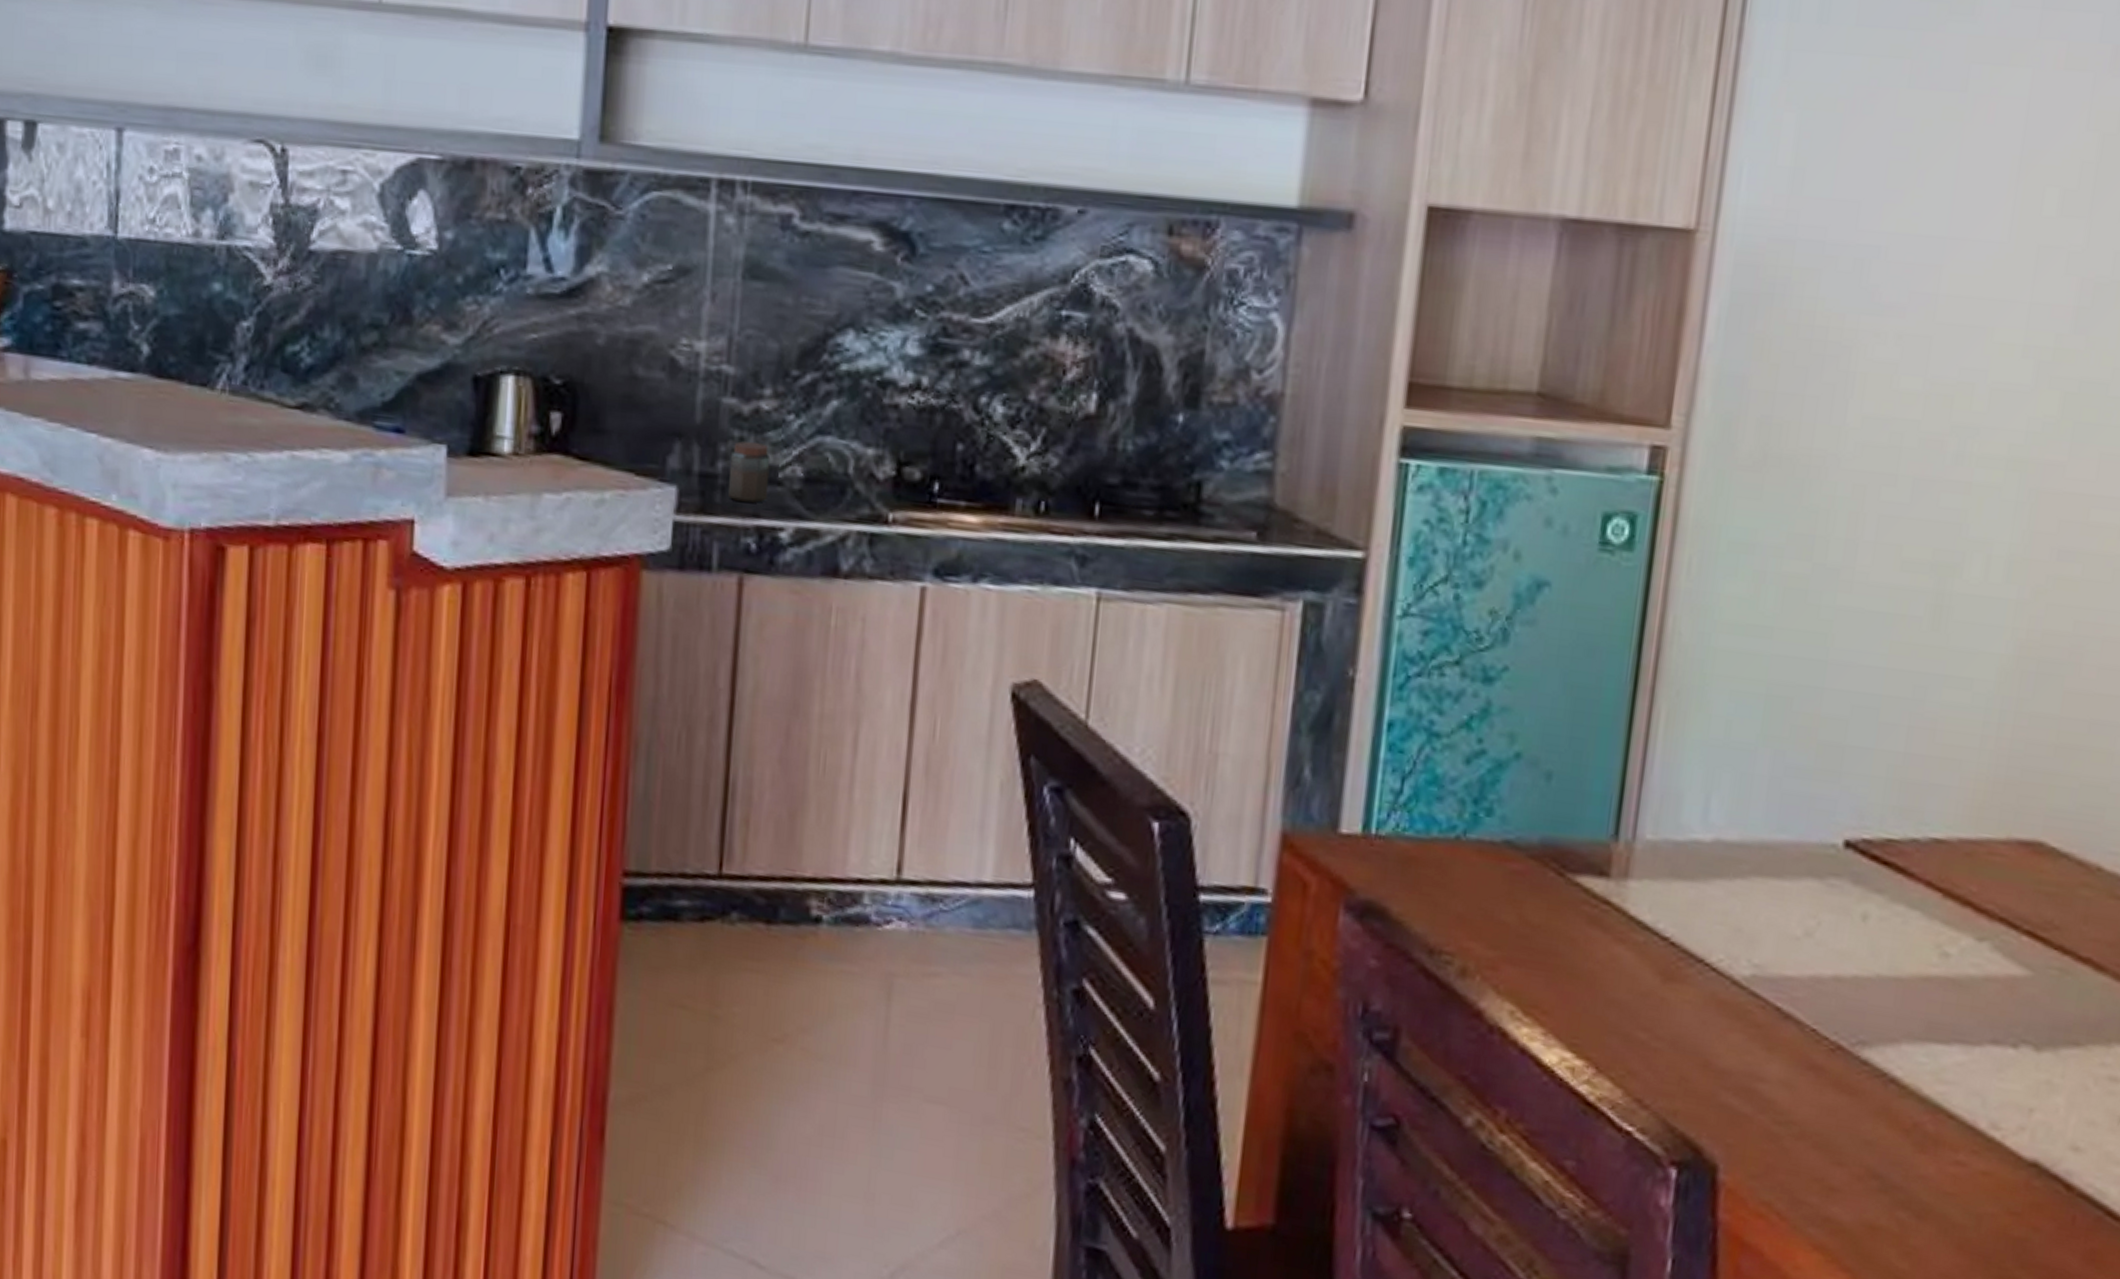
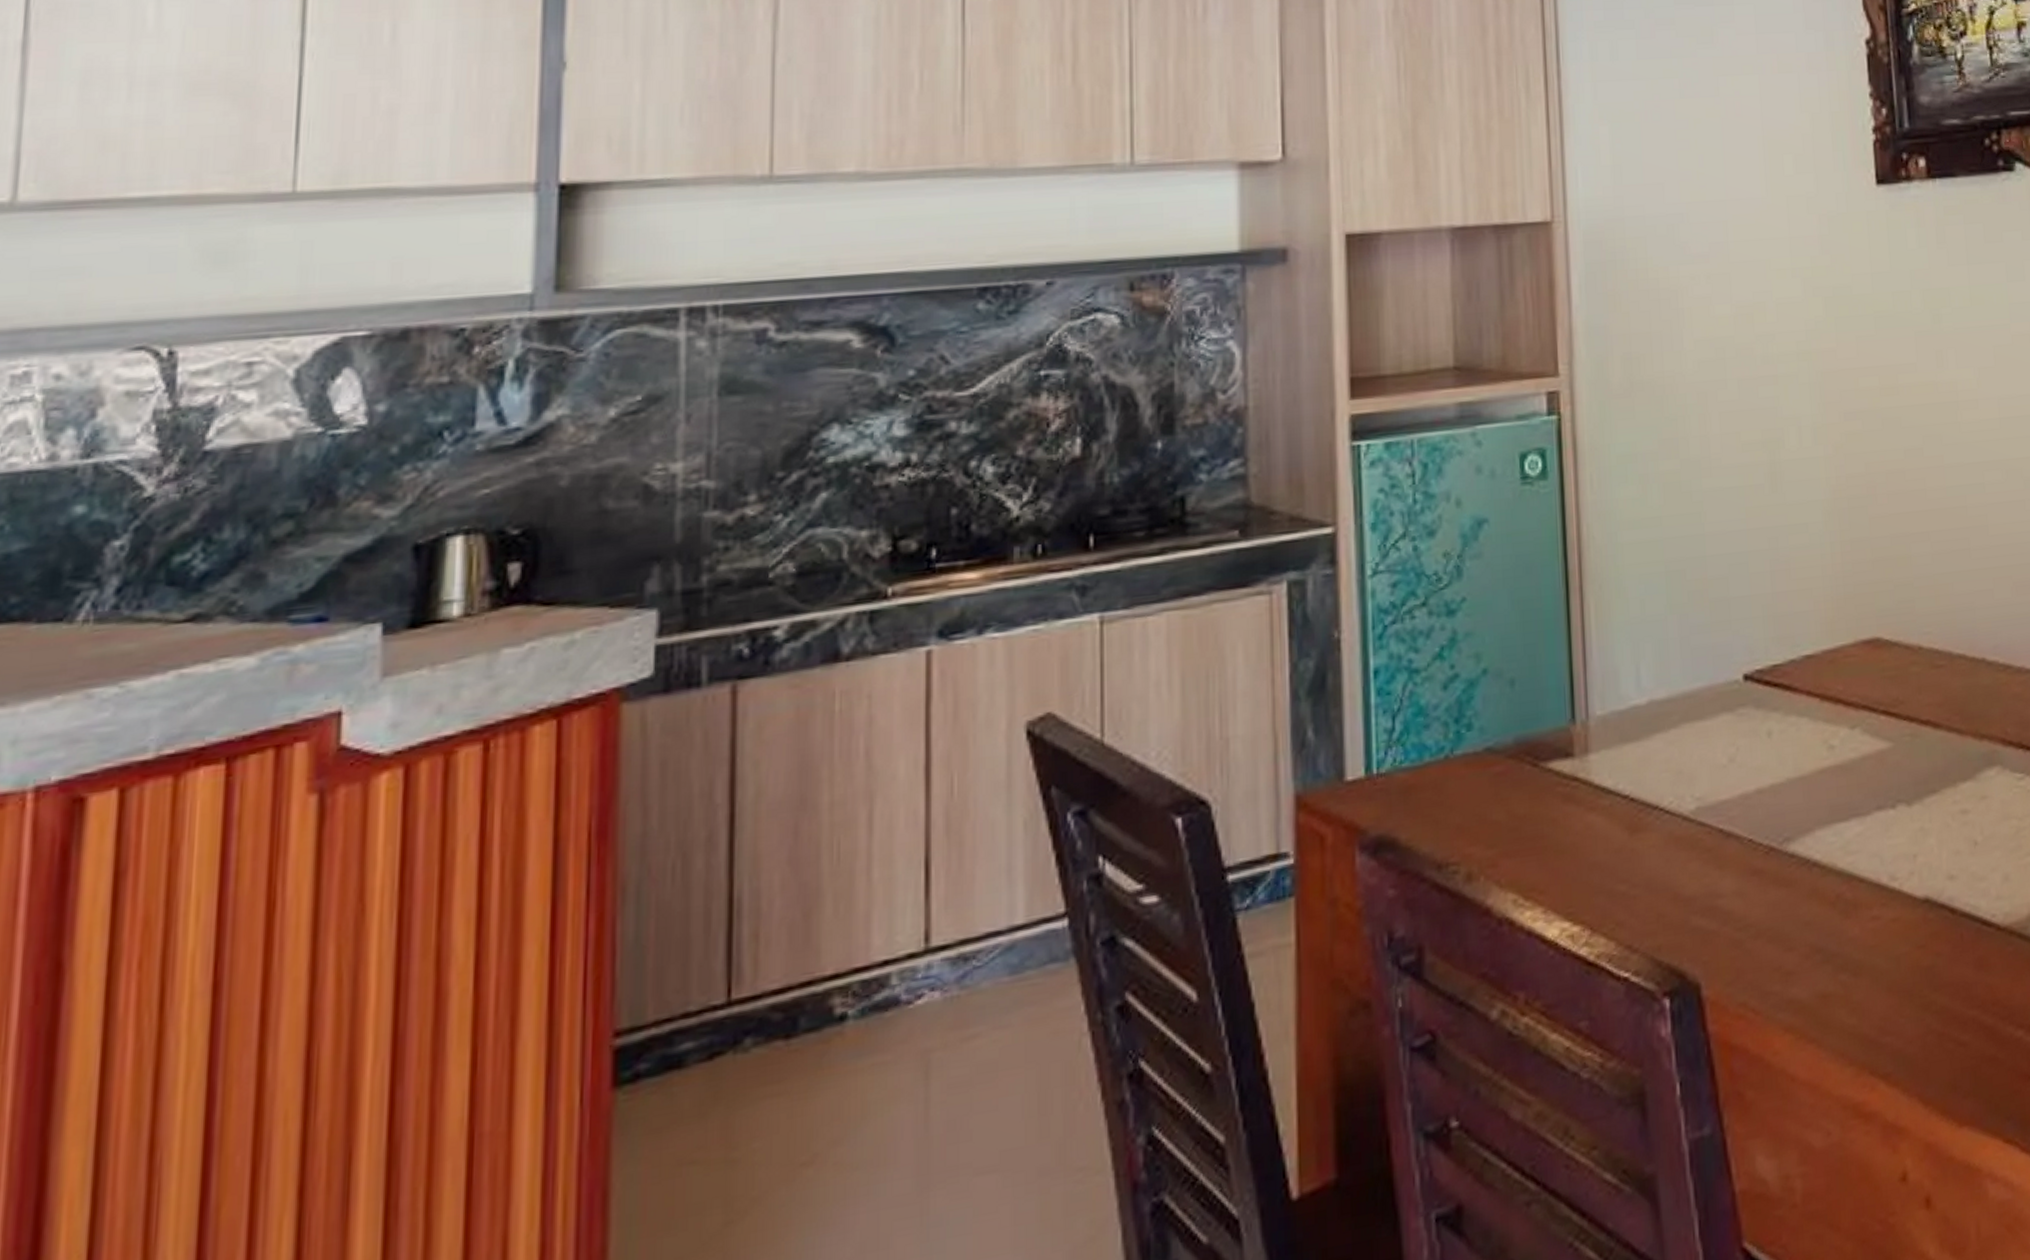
peanut butter: present [727,441,771,503] -> none [714,548,759,611]

